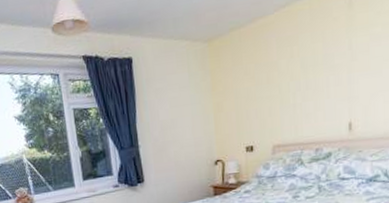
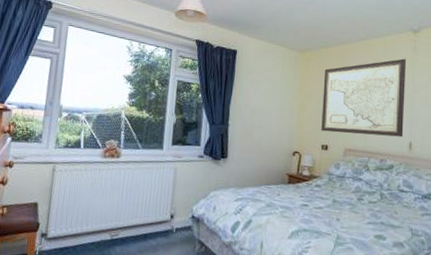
wall art: none [238,20,341,132] -> present [321,58,406,137]

